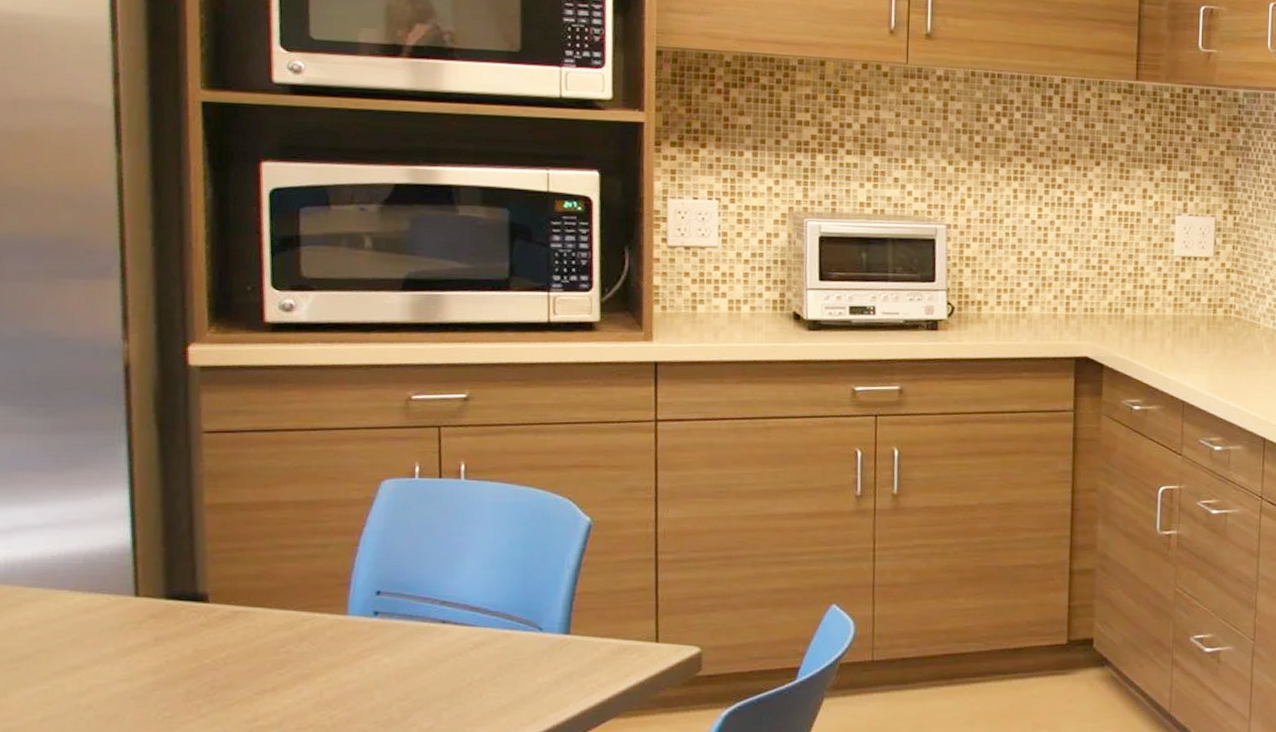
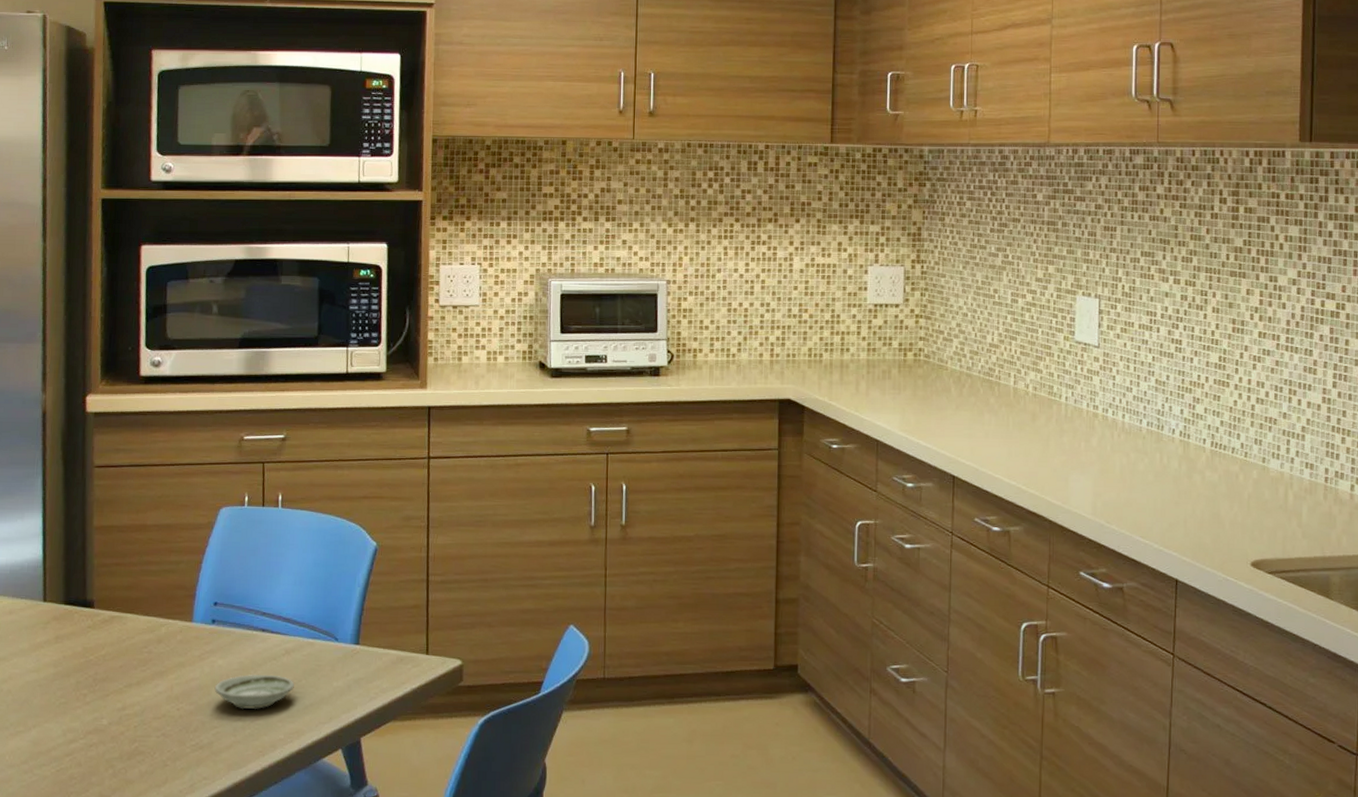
saucer: none [379,672,486,713] -> present [214,674,294,709]

